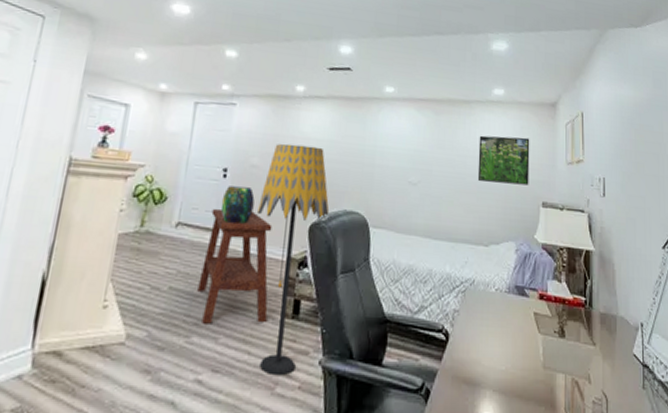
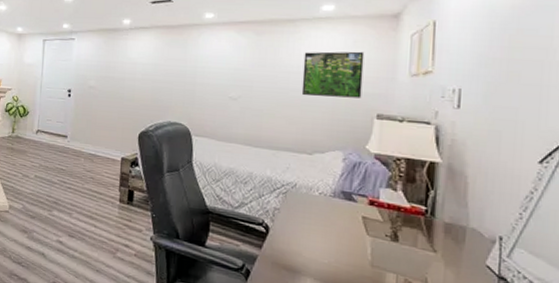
side table: present [197,208,272,324] -> none [55,120,108,206]
decorative urn: present [220,186,255,224] -> none [68,103,93,132]
floor lamp: present [258,143,330,376] -> none [96,68,156,245]

